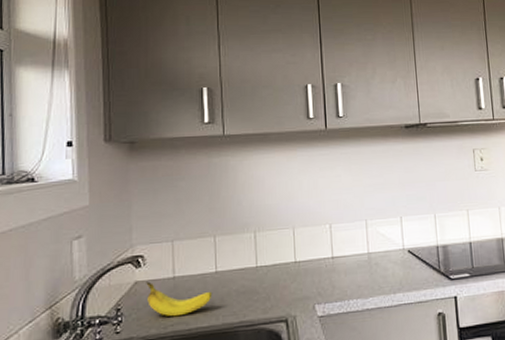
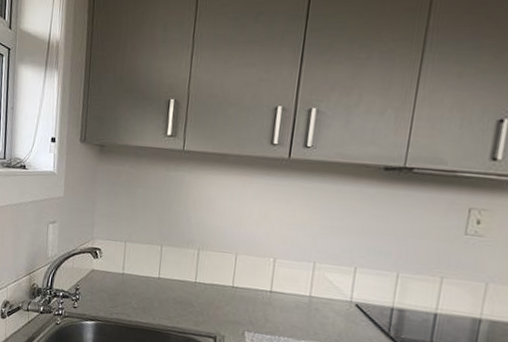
fruit: present [146,281,213,317] -> none [100,271,153,308]

